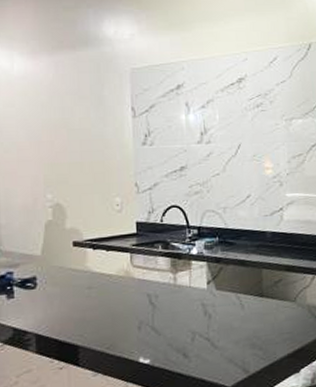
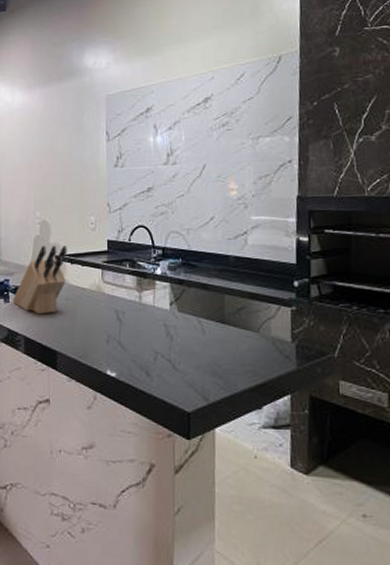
knife block: none [17,230,88,308] -> present [12,245,67,315]

